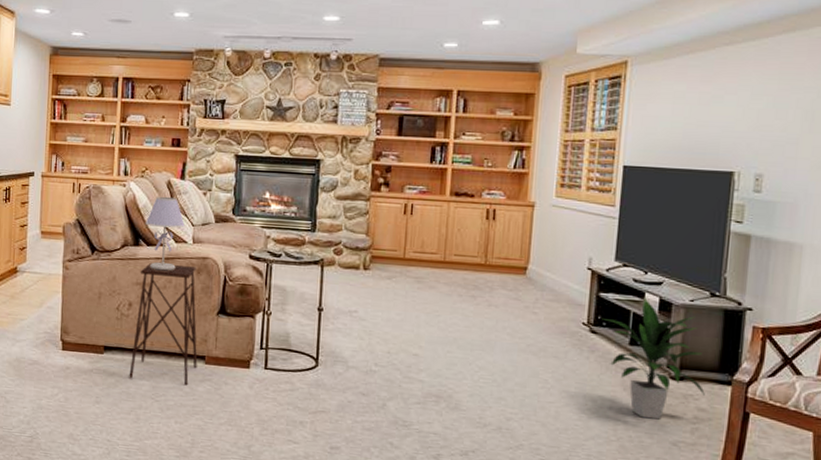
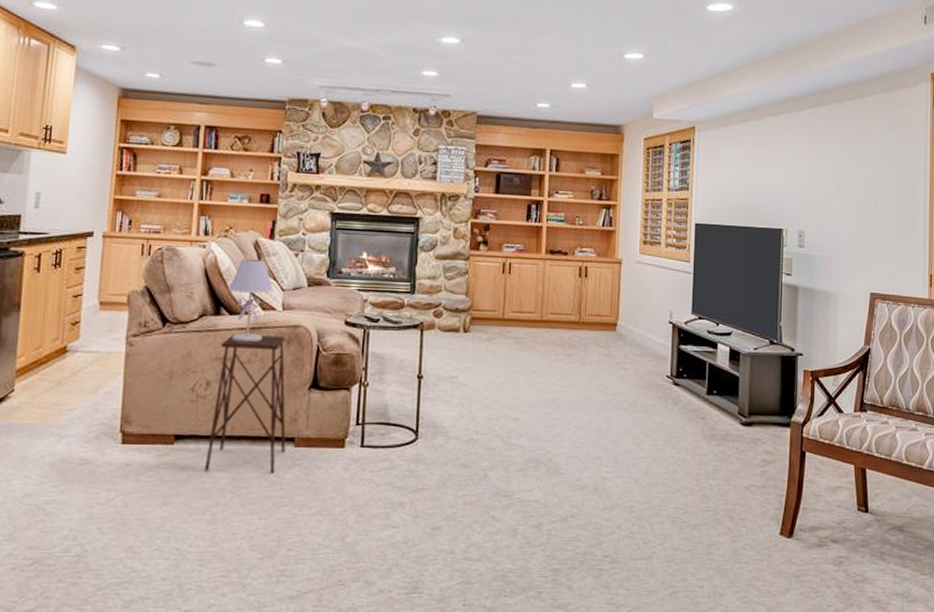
indoor plant: present [603,298,705,420] -> none [684,349,770,466]

